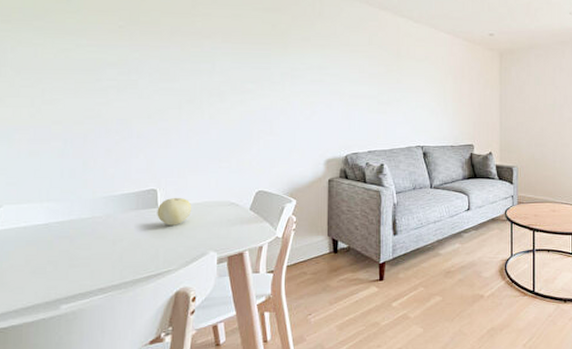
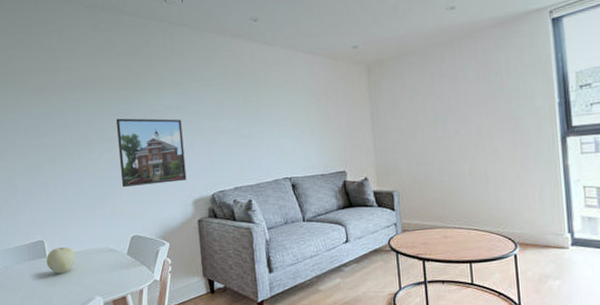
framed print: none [252,72,322,142] -> present [115,118,187,188]

